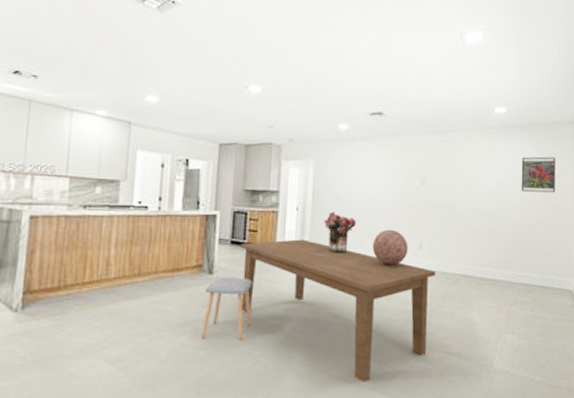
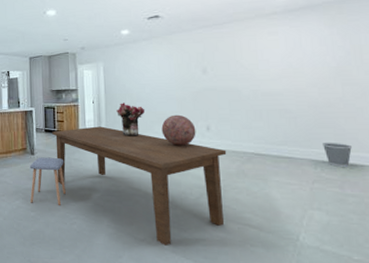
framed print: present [521,156,556,193] -> none [310,33,357,71]
wastebasket: none [521,265,544,289] -> present [322,143,352,167]

